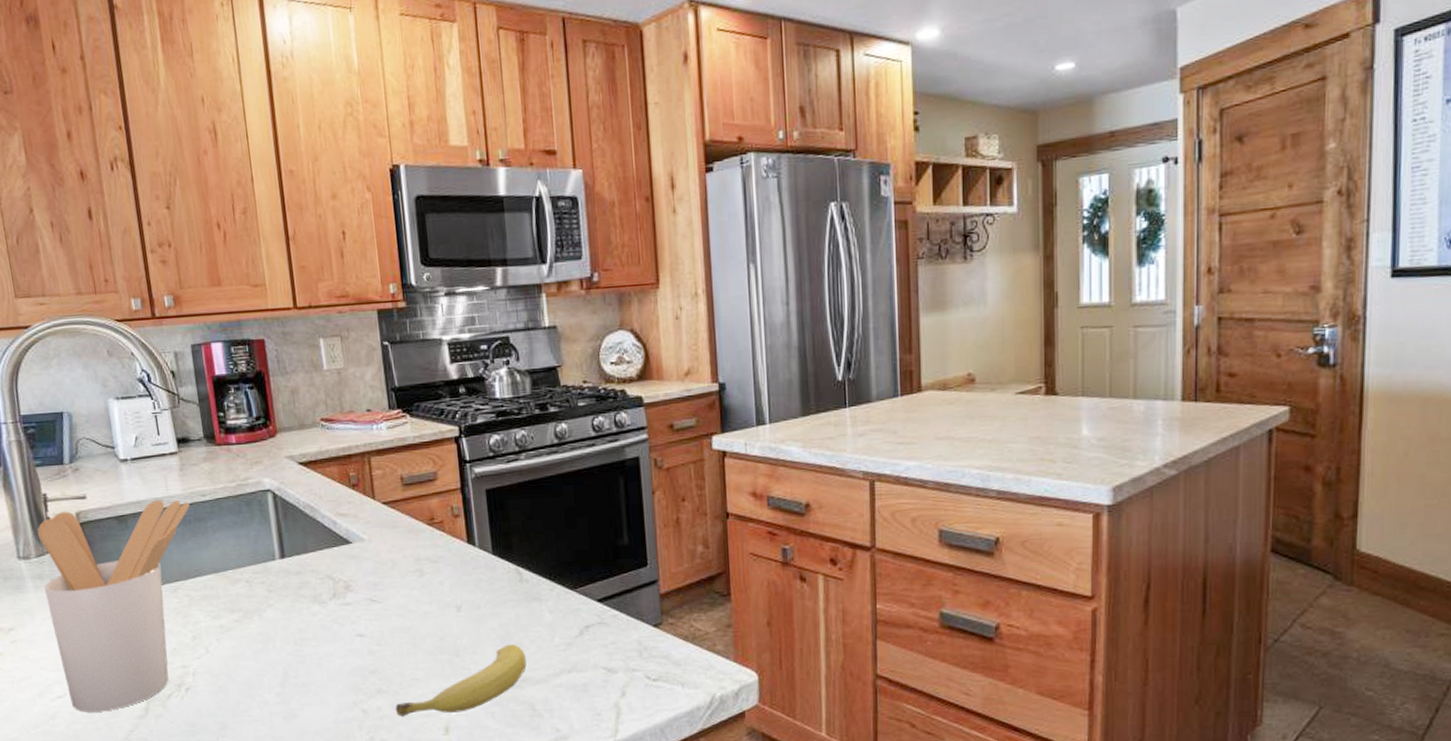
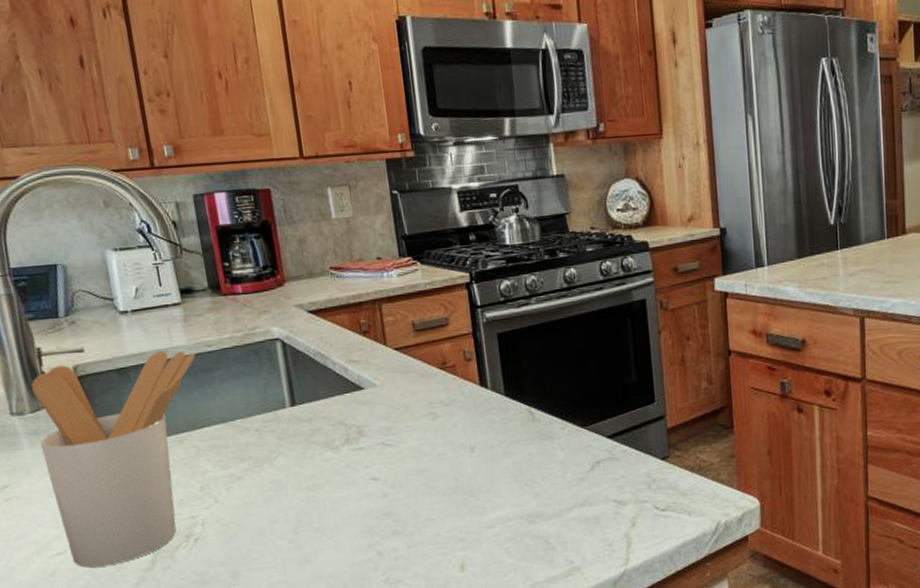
fruit: present [395,644,527,717] -> none [410,481,540,557]

